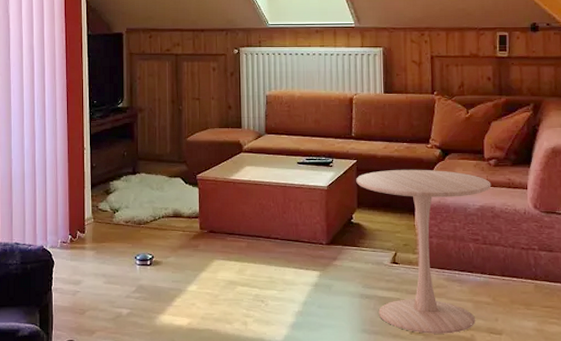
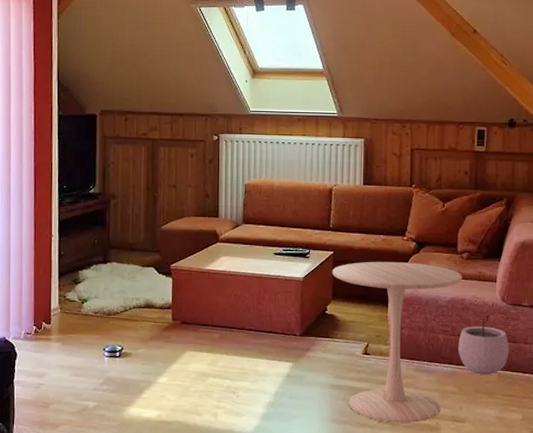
plant pot: none [490,222,545,286] -> present [458,314,509,376]

